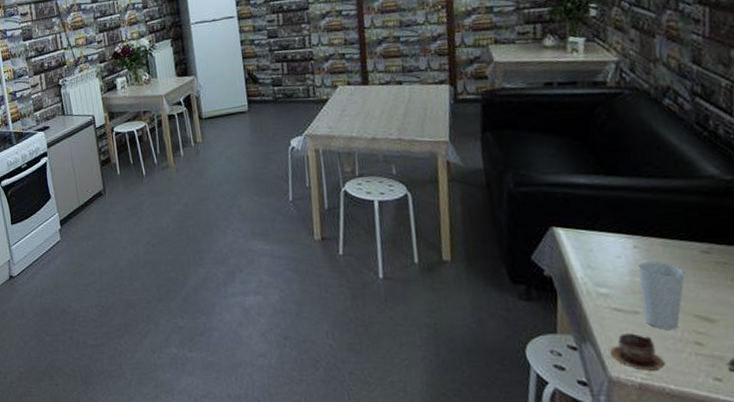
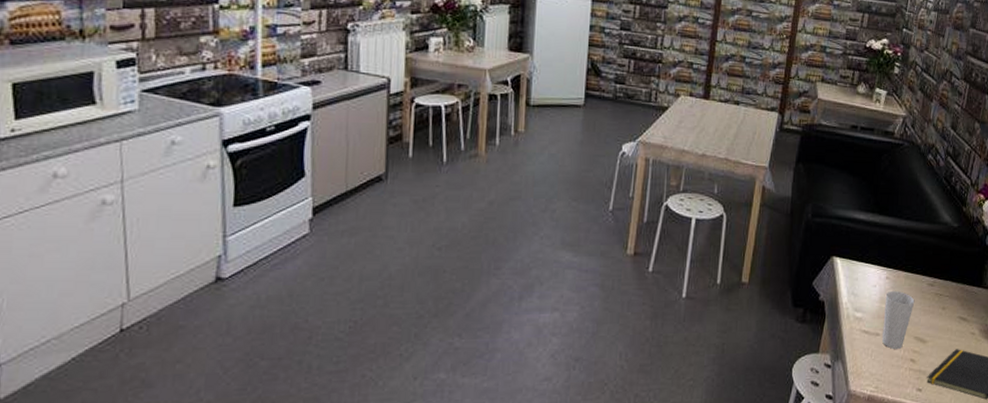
cup: present [609,333,665,371] -> none [853,352,888,384]

